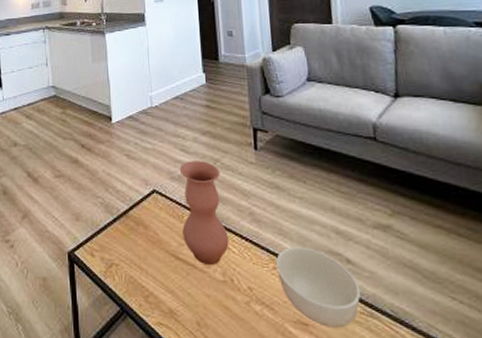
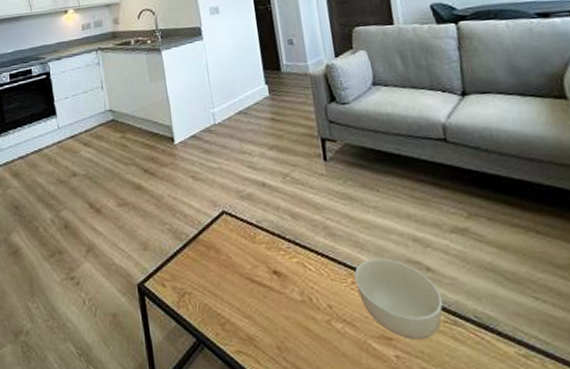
vase: present [179,161,229,265] -> none [248,177,305,285]

